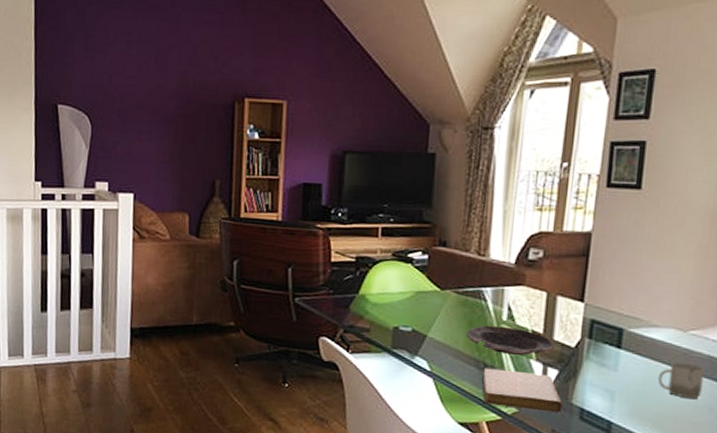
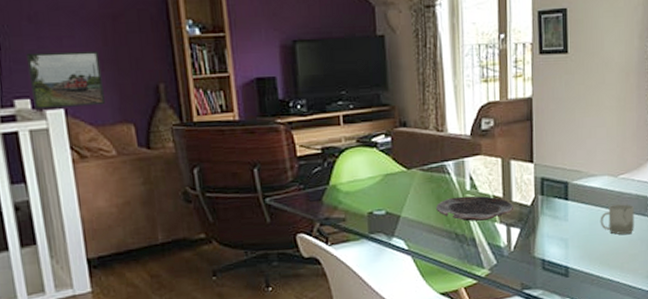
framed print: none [110,143,170,194] -> present [26,50,106,110]
notebook: present [483,367,564,413] -> none [455,234,528,272]

